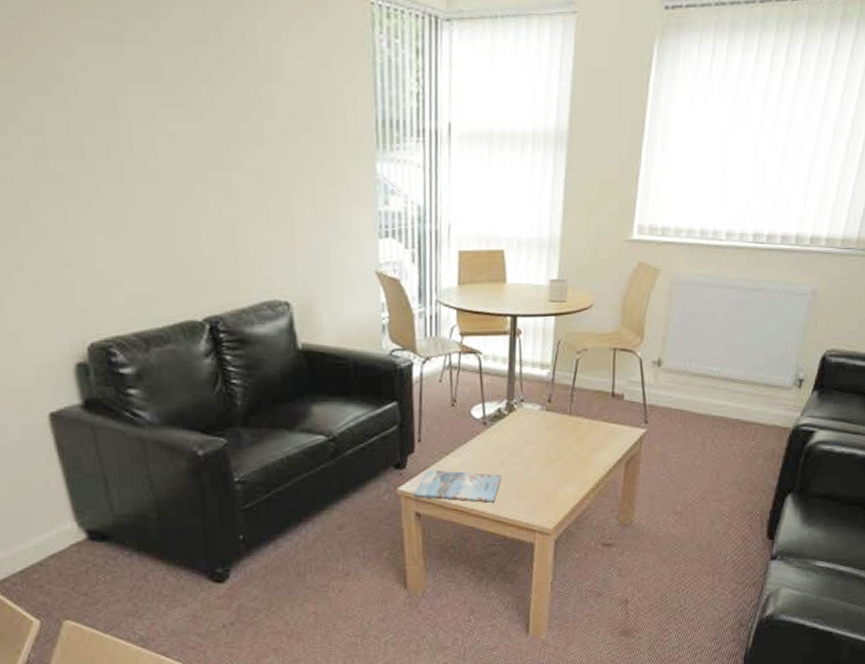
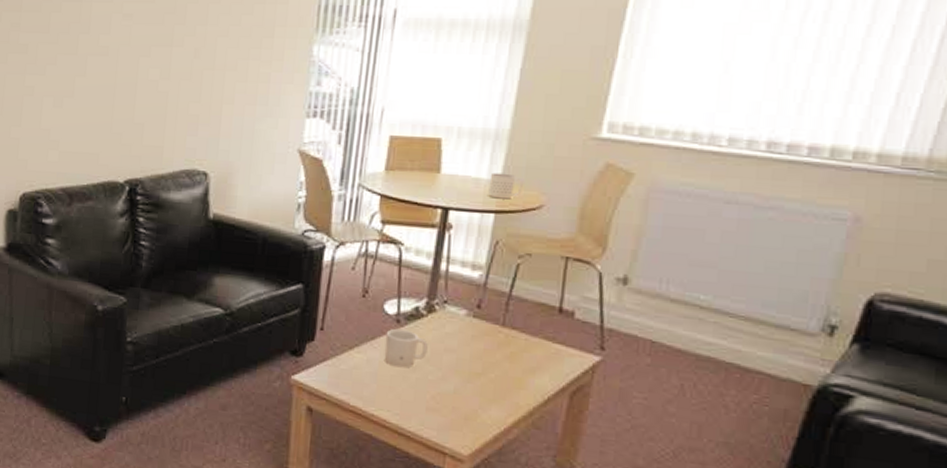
magazine: present [413,469,502,503] -> none [307,362,412,412]
mug: none [475,430,512,465] -> present [384,328,428,368]

